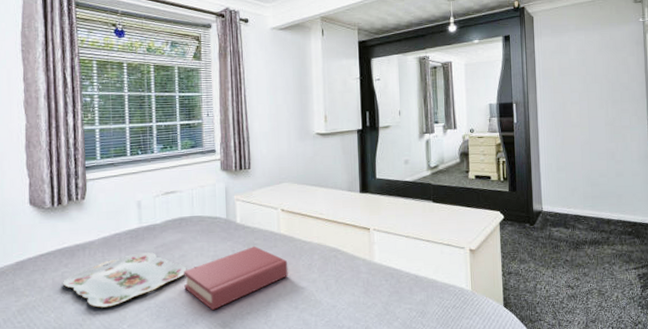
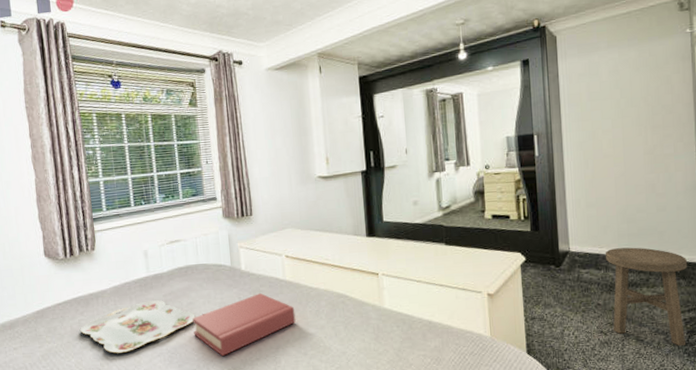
stool: none [572,208,641,299] -> present [605,247,688,346]

